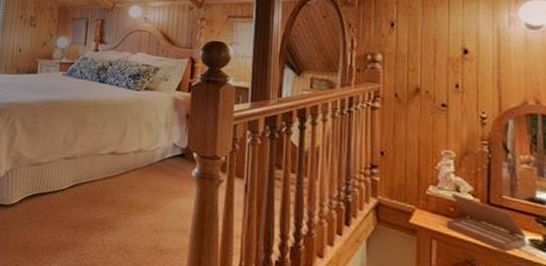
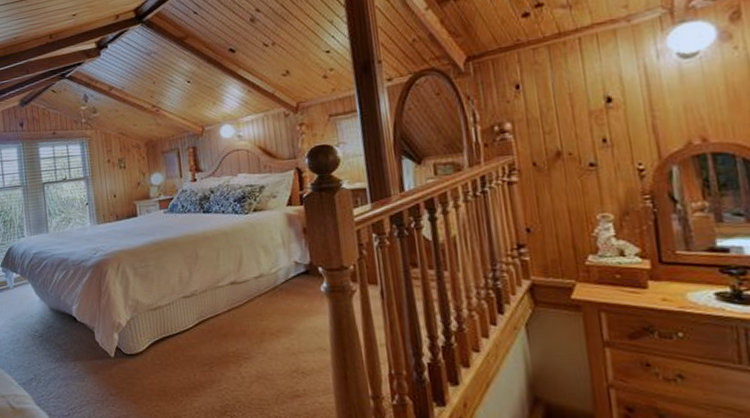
jewelry box: present [446,193,527,254] -> none [613,258,712,313]

